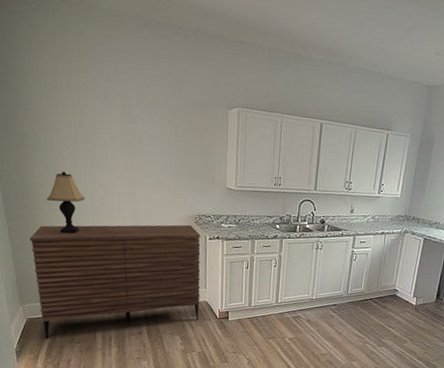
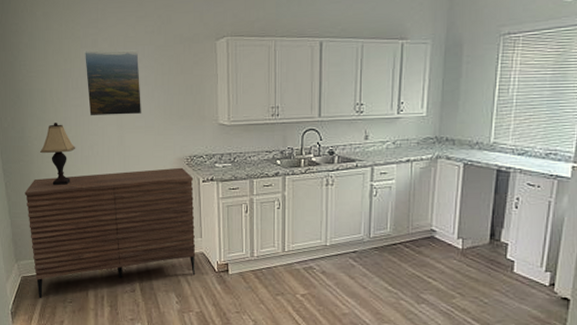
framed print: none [95,101,154,172] -> present [84,49,142,116]

